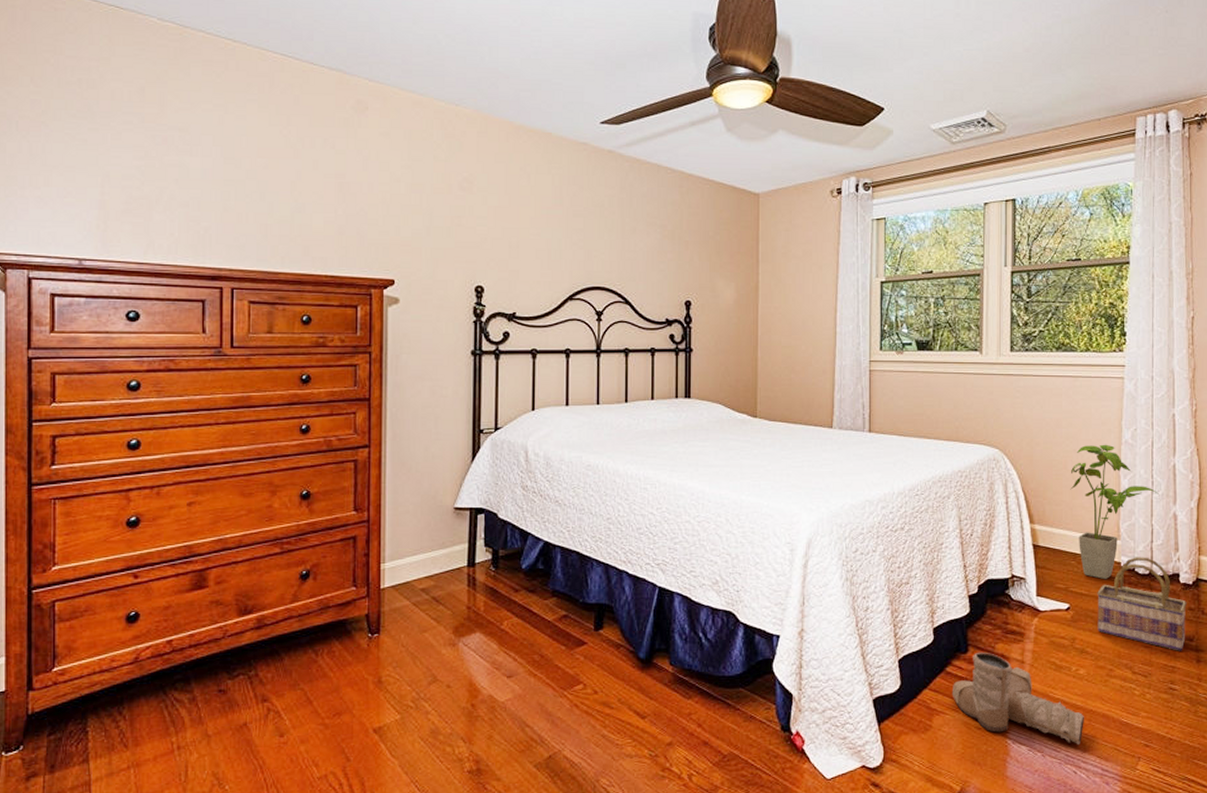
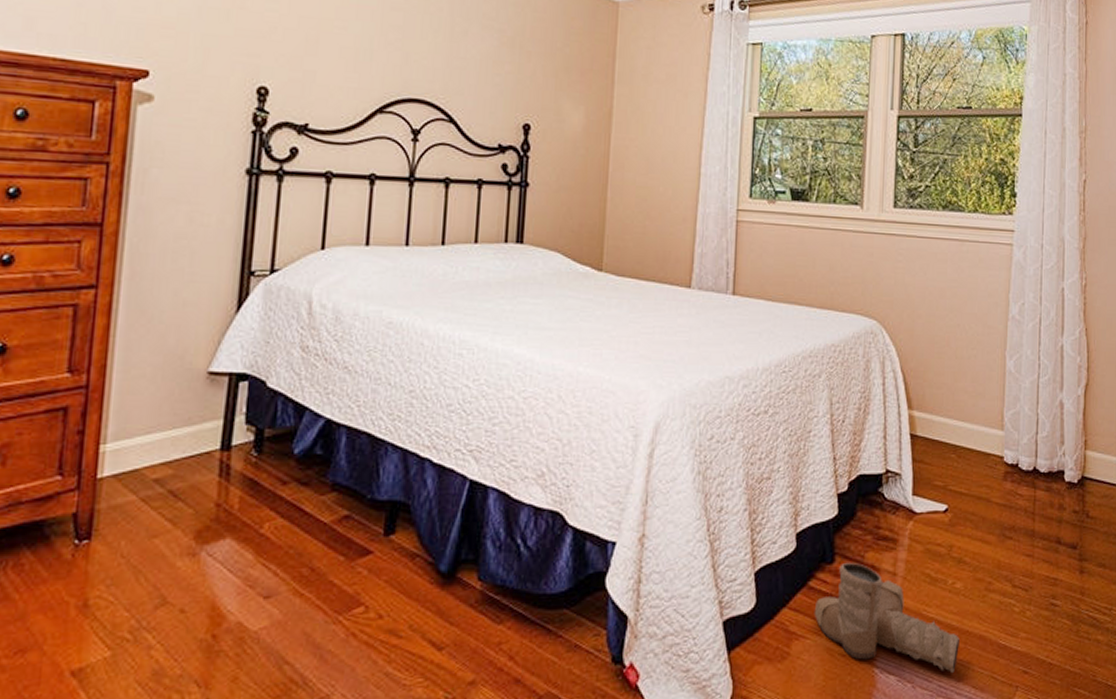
house plant: present [1070,444,1160,580] -> none [952,319,1047,477]
basket: present [1097,557,1187,651] -> none [977,450,1071,561]

